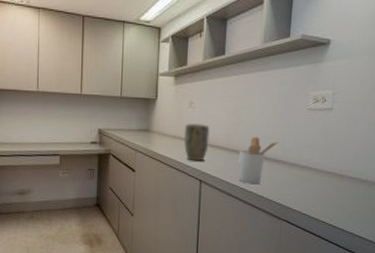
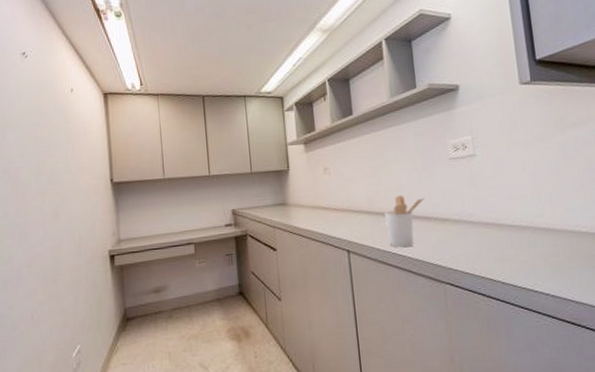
plant pot: present [184,123,210,161] -> none [322,189,352,231]

